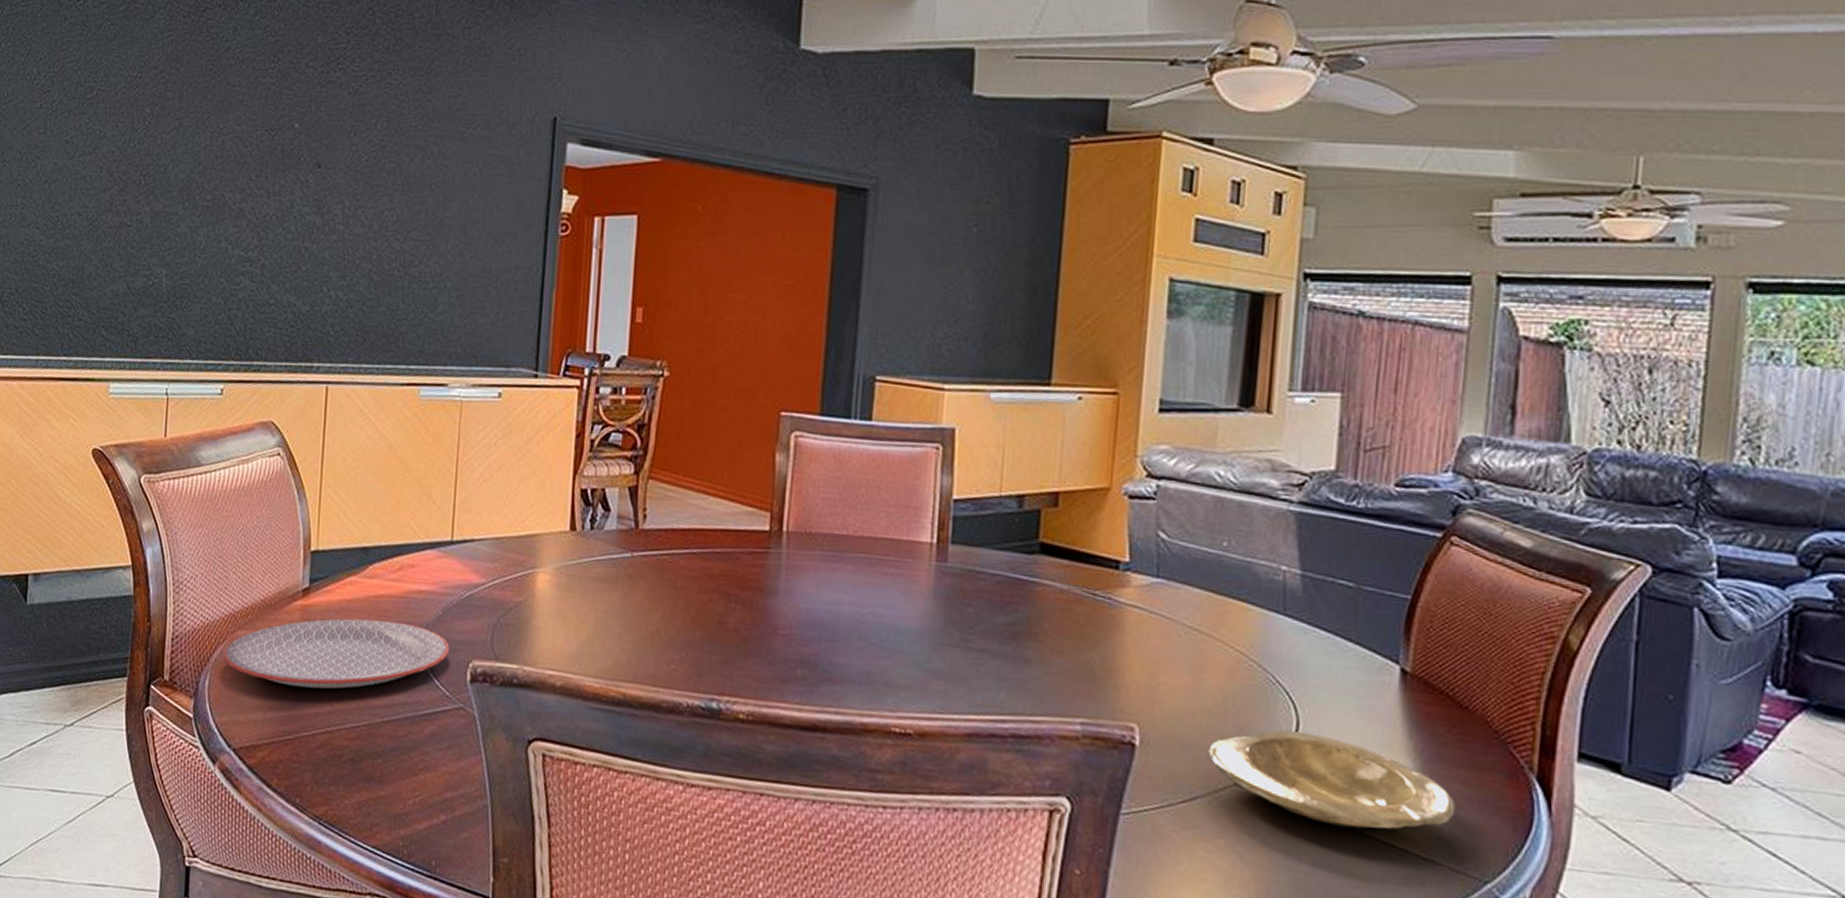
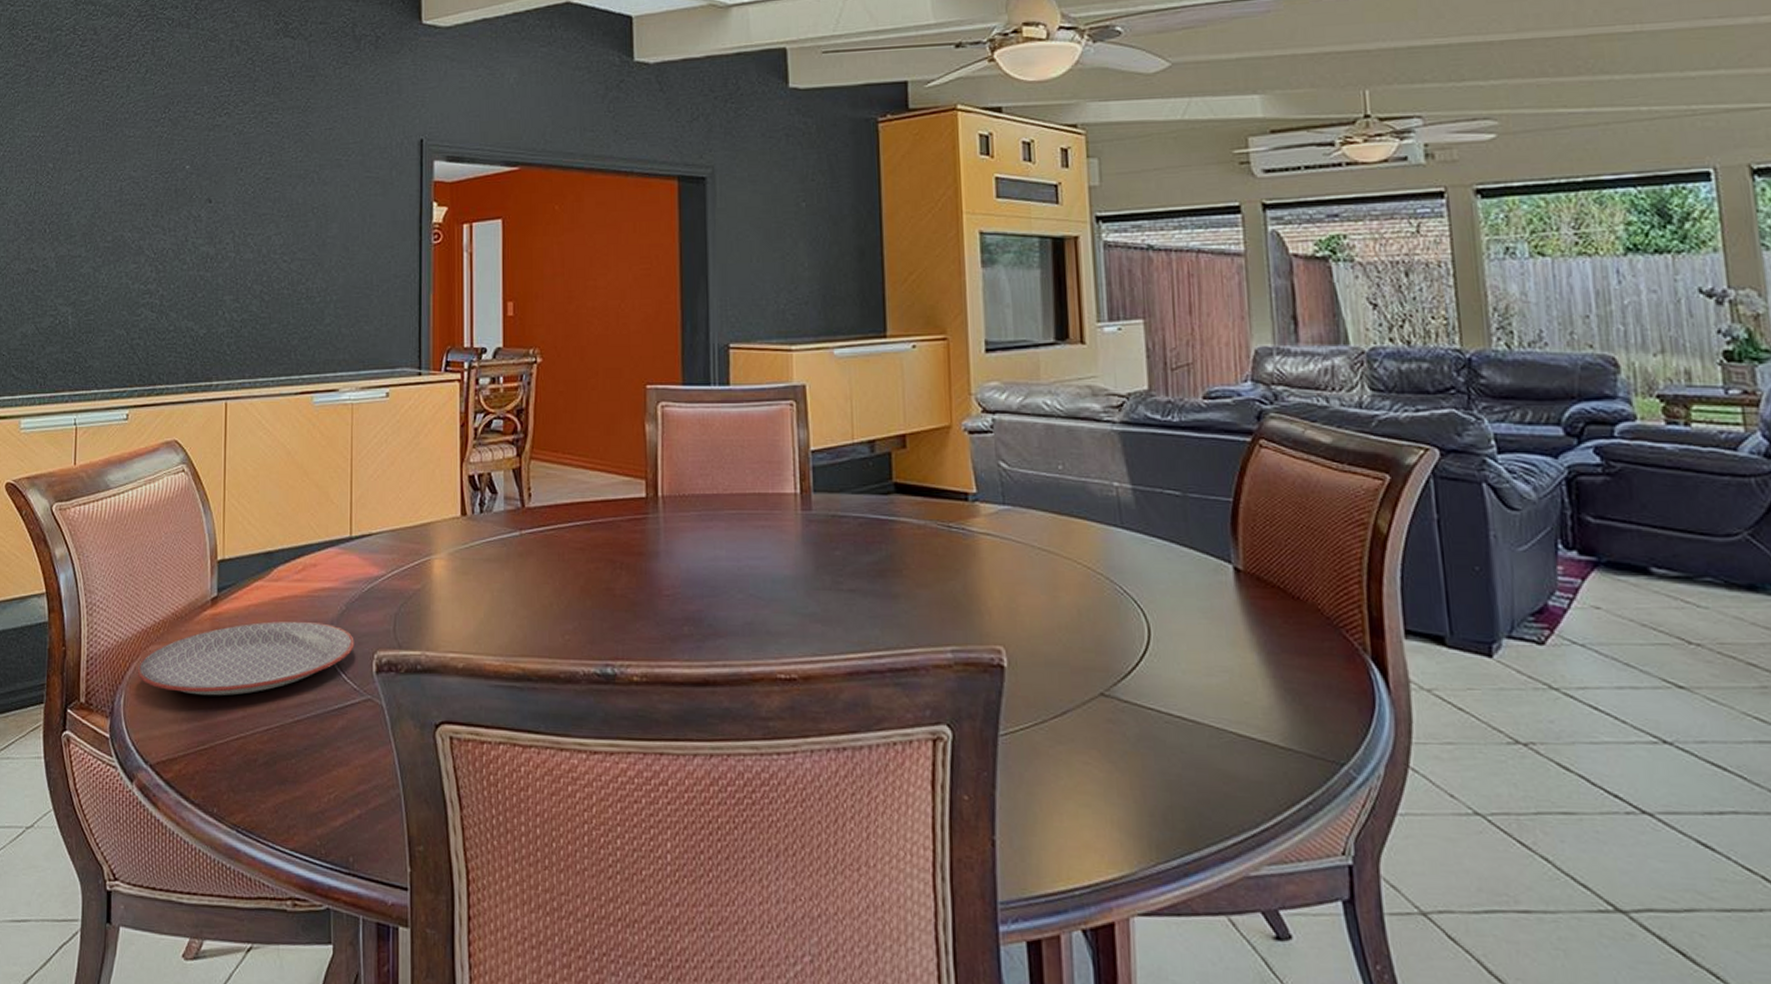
plate: present [1208,730,1456,829] -> none [1071,637,1304,725]

